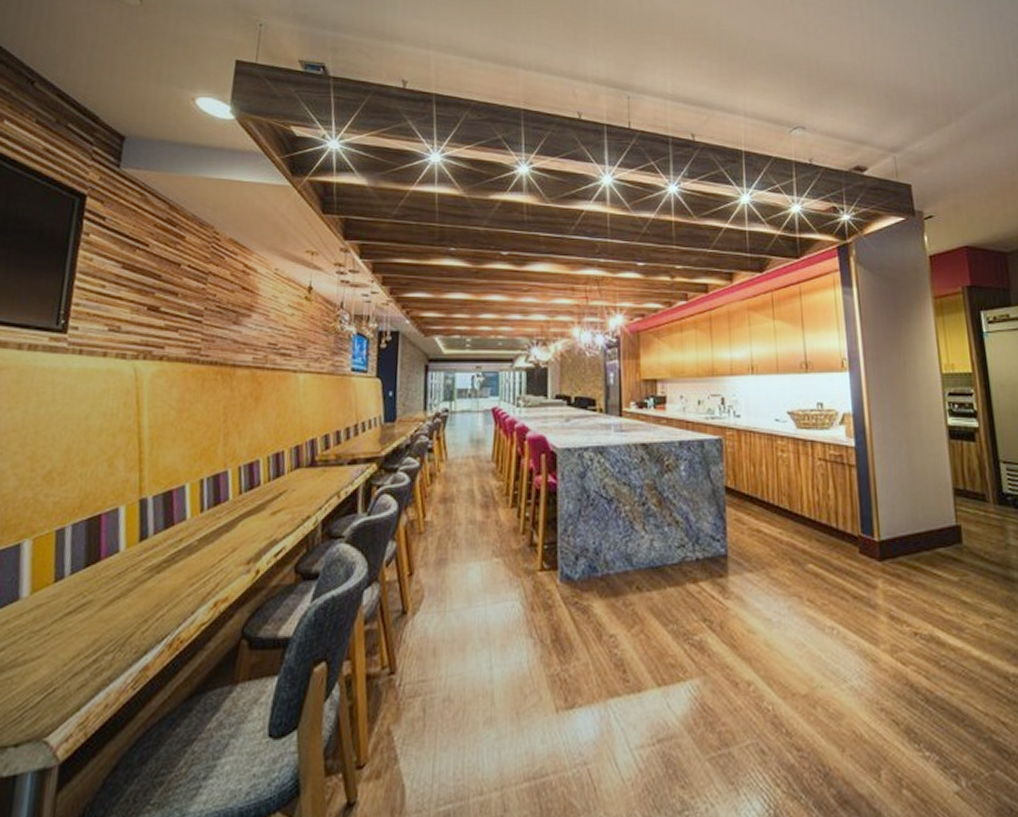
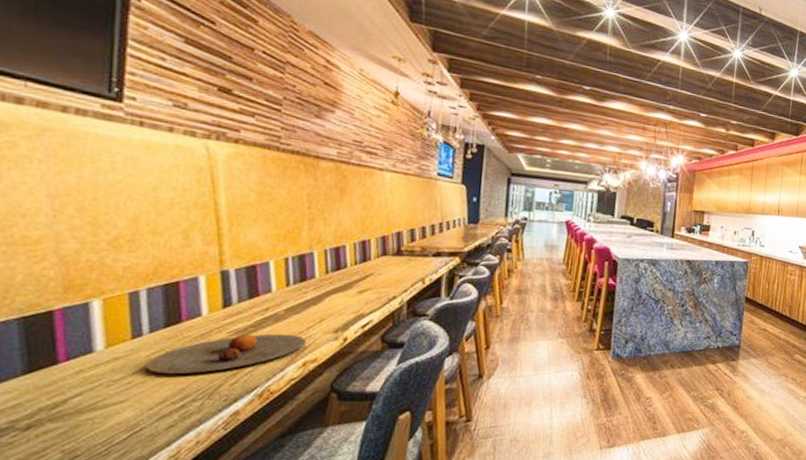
plate: none [63,569,219,623] -> present [144,333,307,375]

